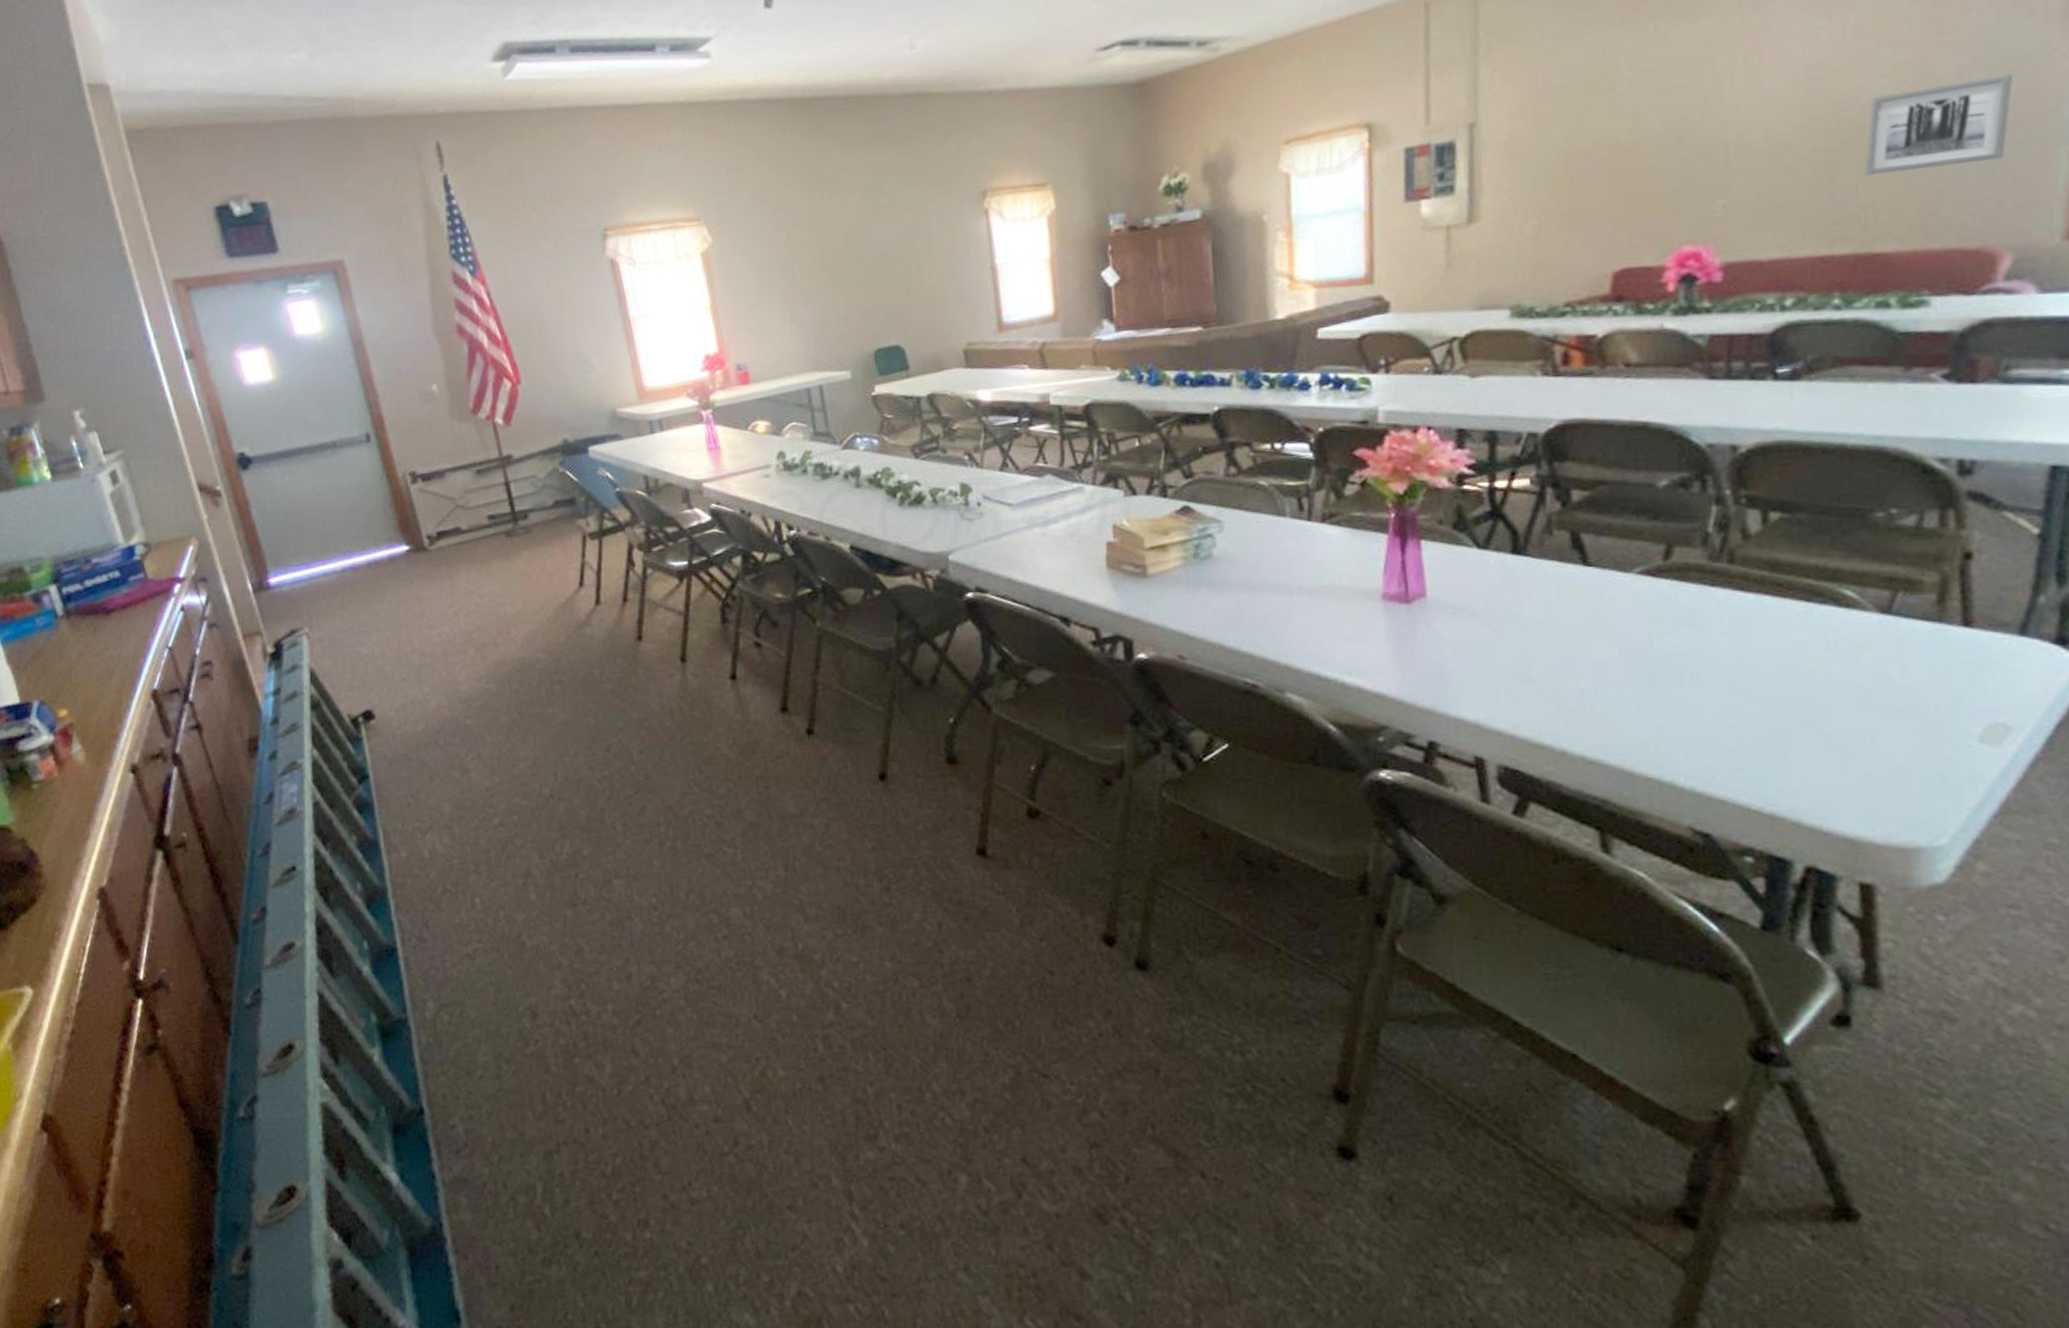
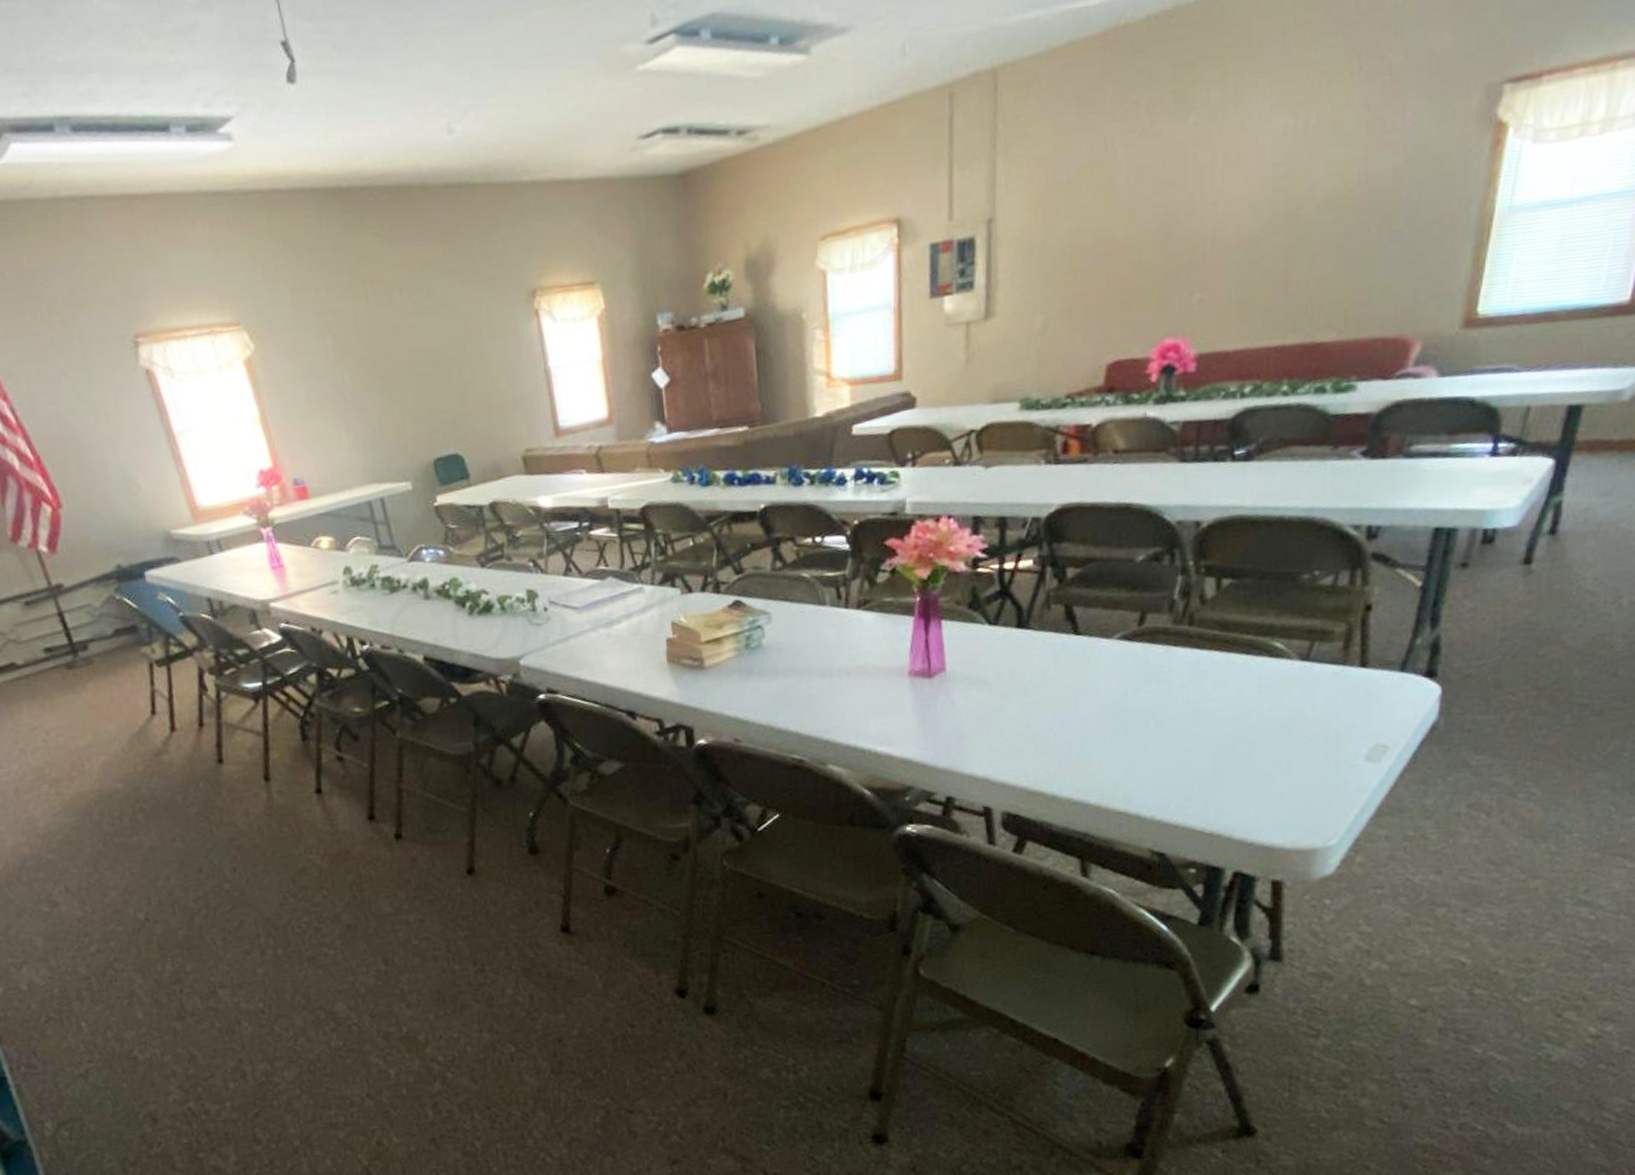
wall art: present [1864,73,2014,175] -> none [1314,173,1436,270]

